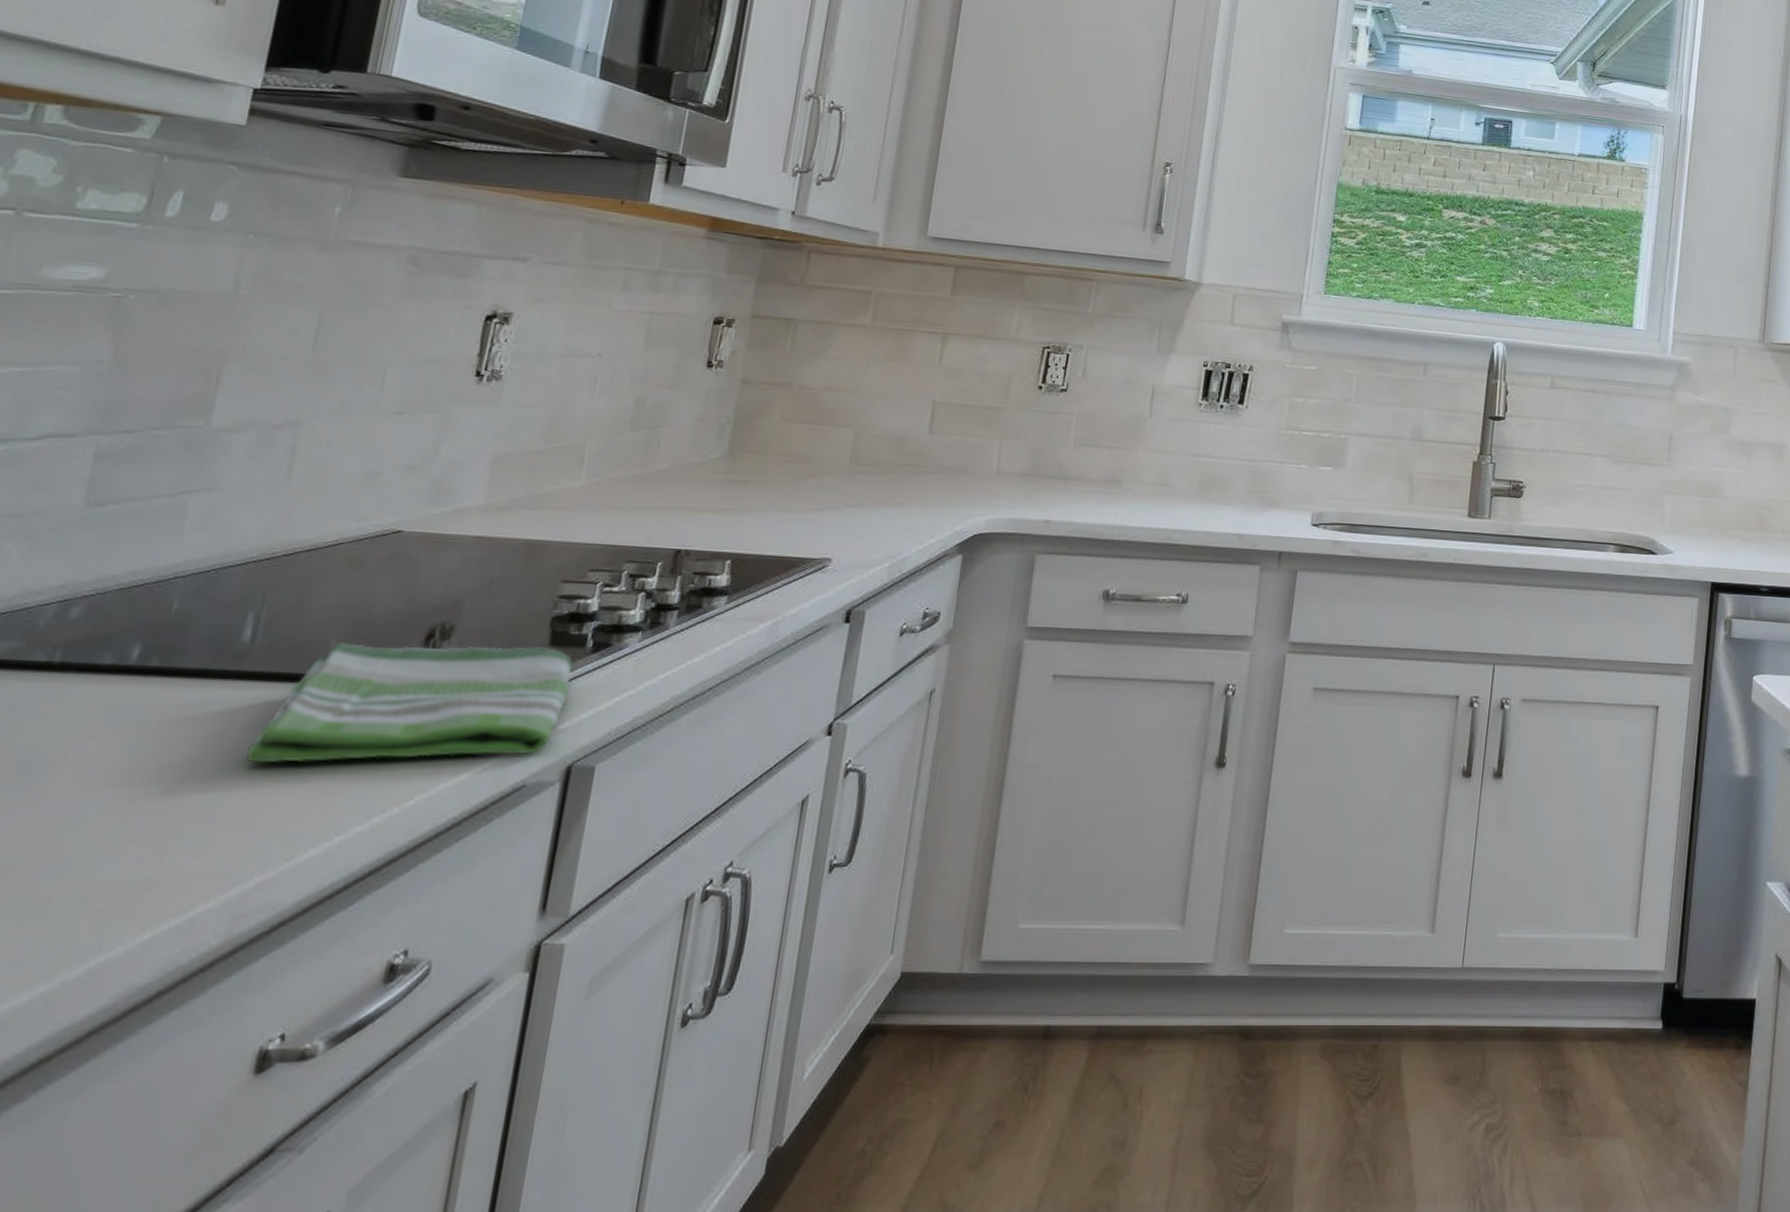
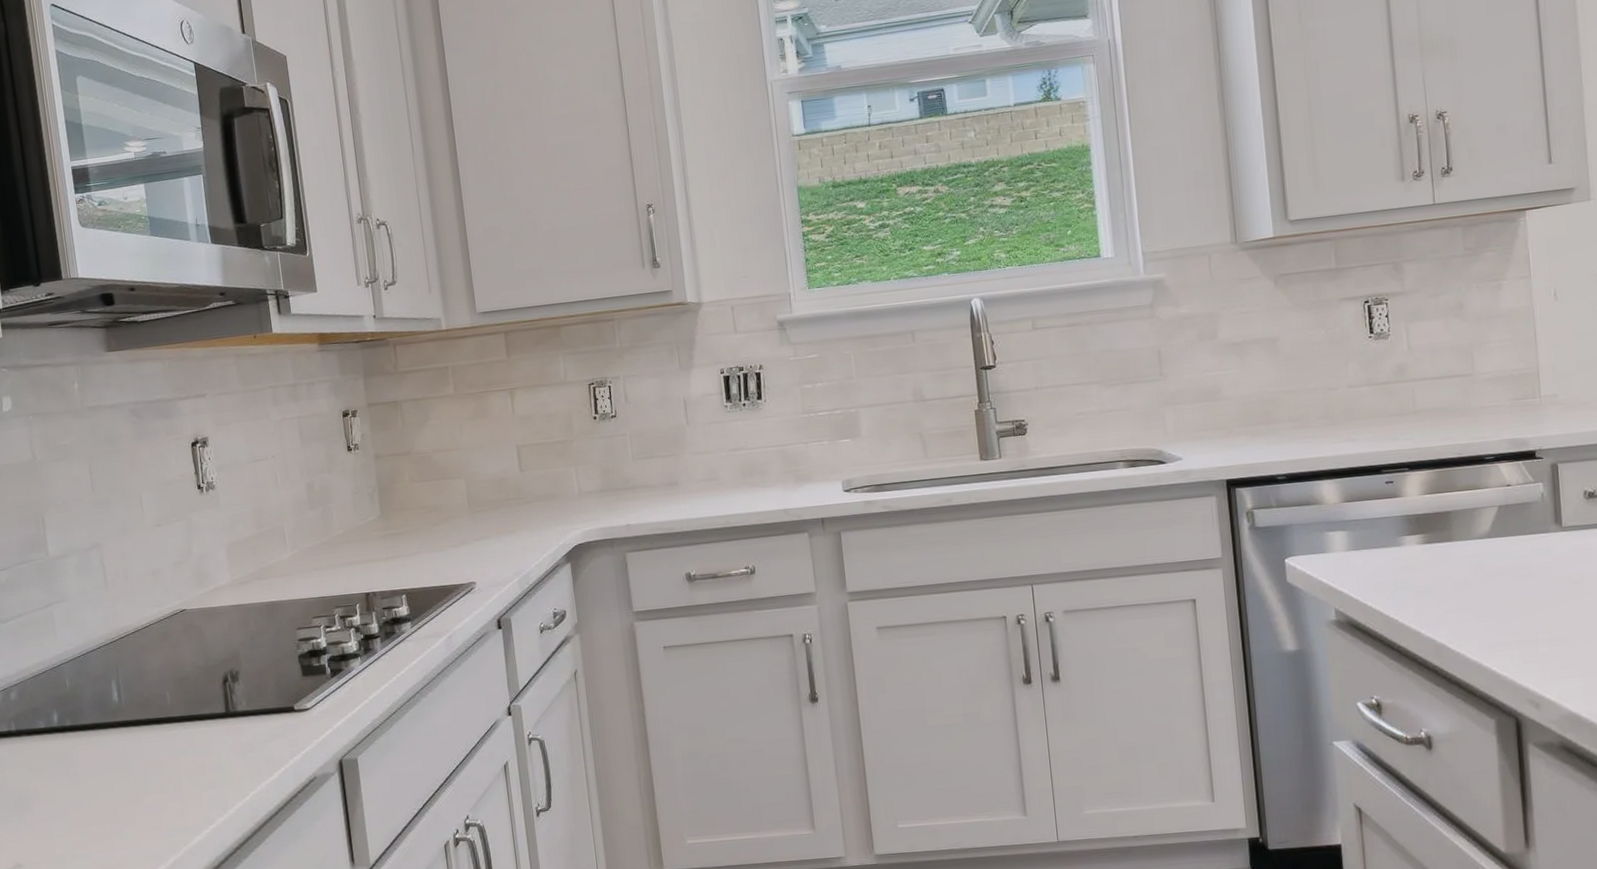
dish towel: present [246,642,574,763] -> none [139,677,326,782]

